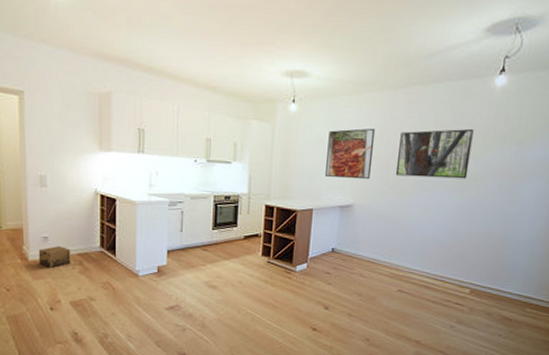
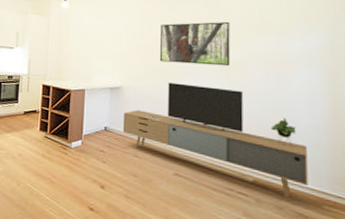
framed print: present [325,128,376,180] -> none [95,20,137,65]
media console: none [350,198,523,304] -> present [122,82,308,197]

